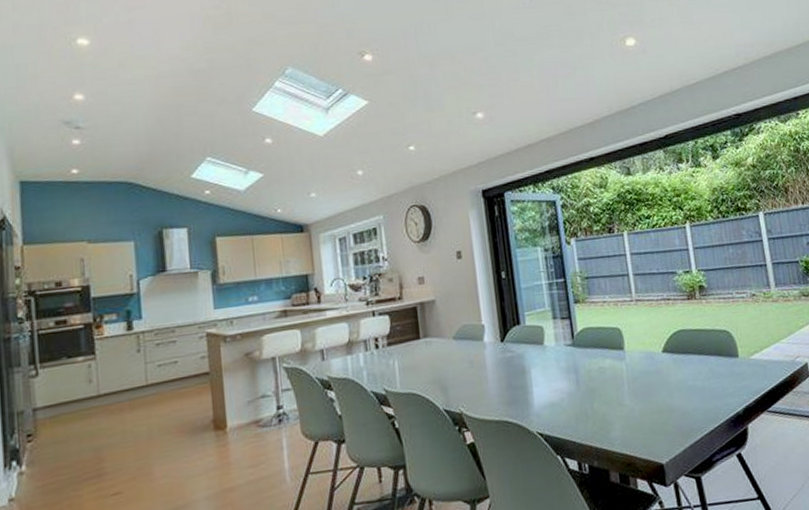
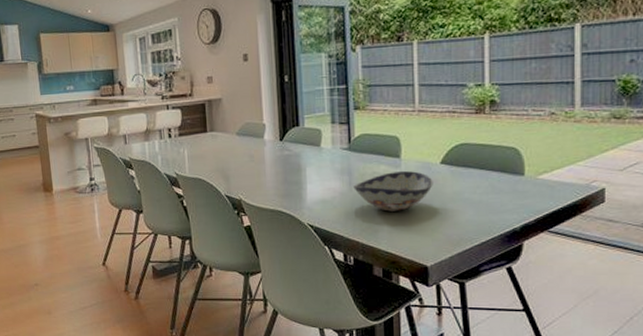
decorative bowl: none [581,362,658,409] -> present [353,171,433,212]

